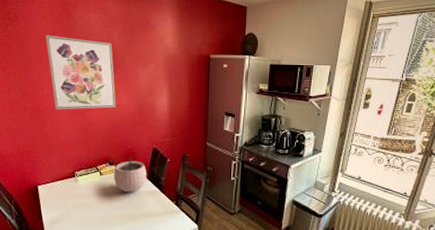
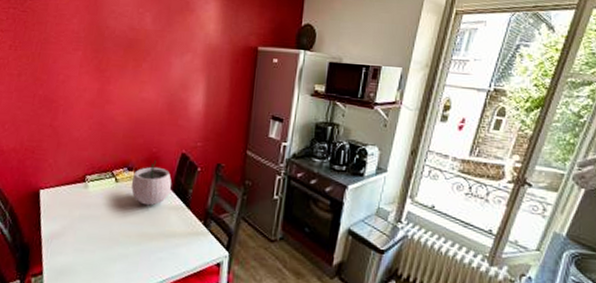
wall art: present [45,35,116,110] -> none [67,12,144,102]

